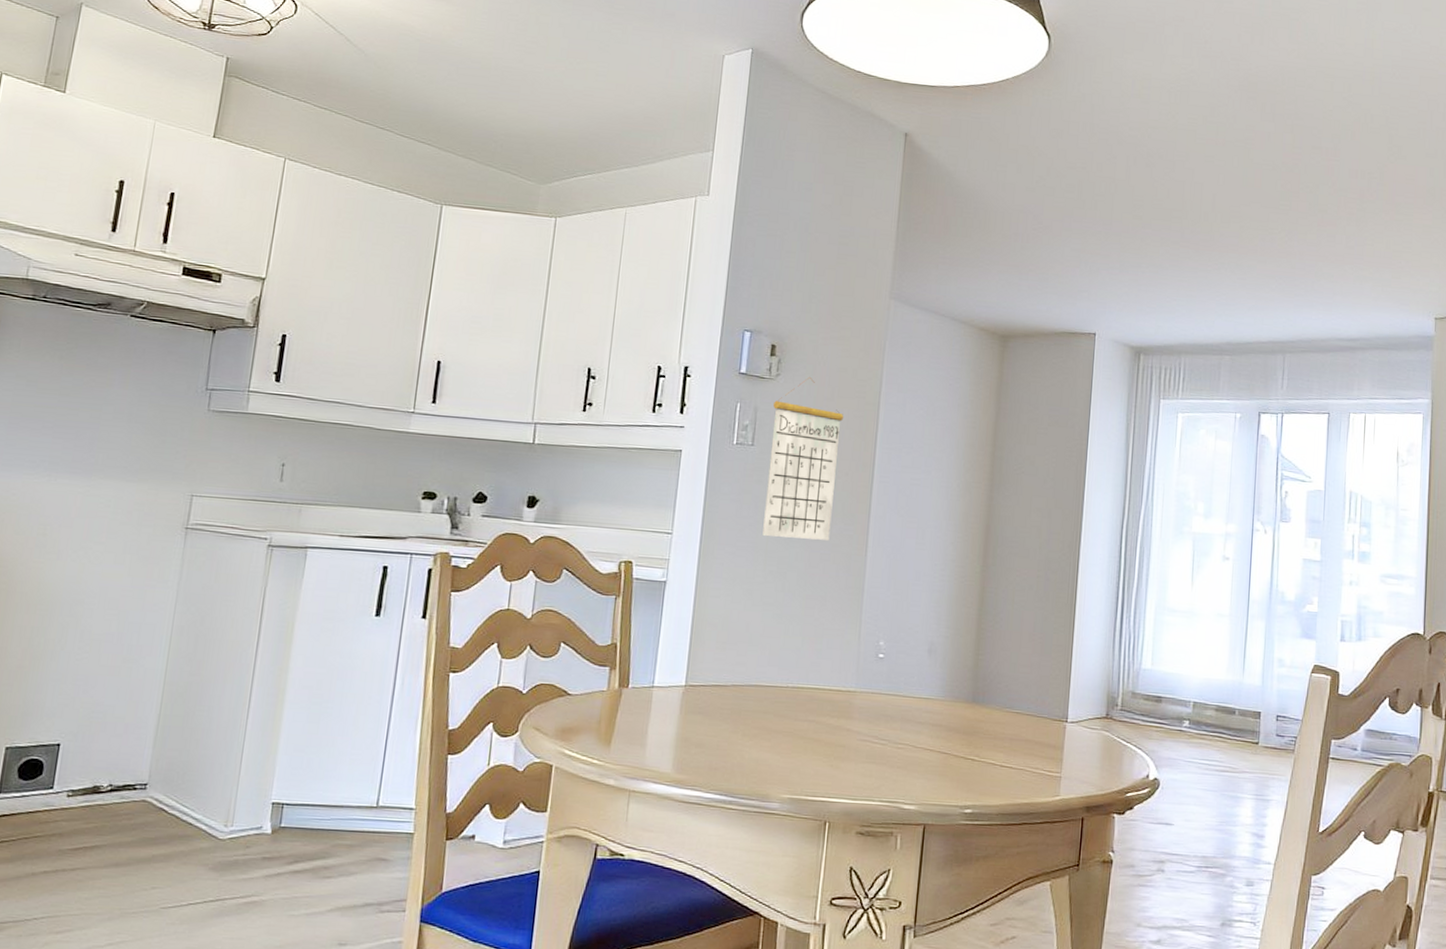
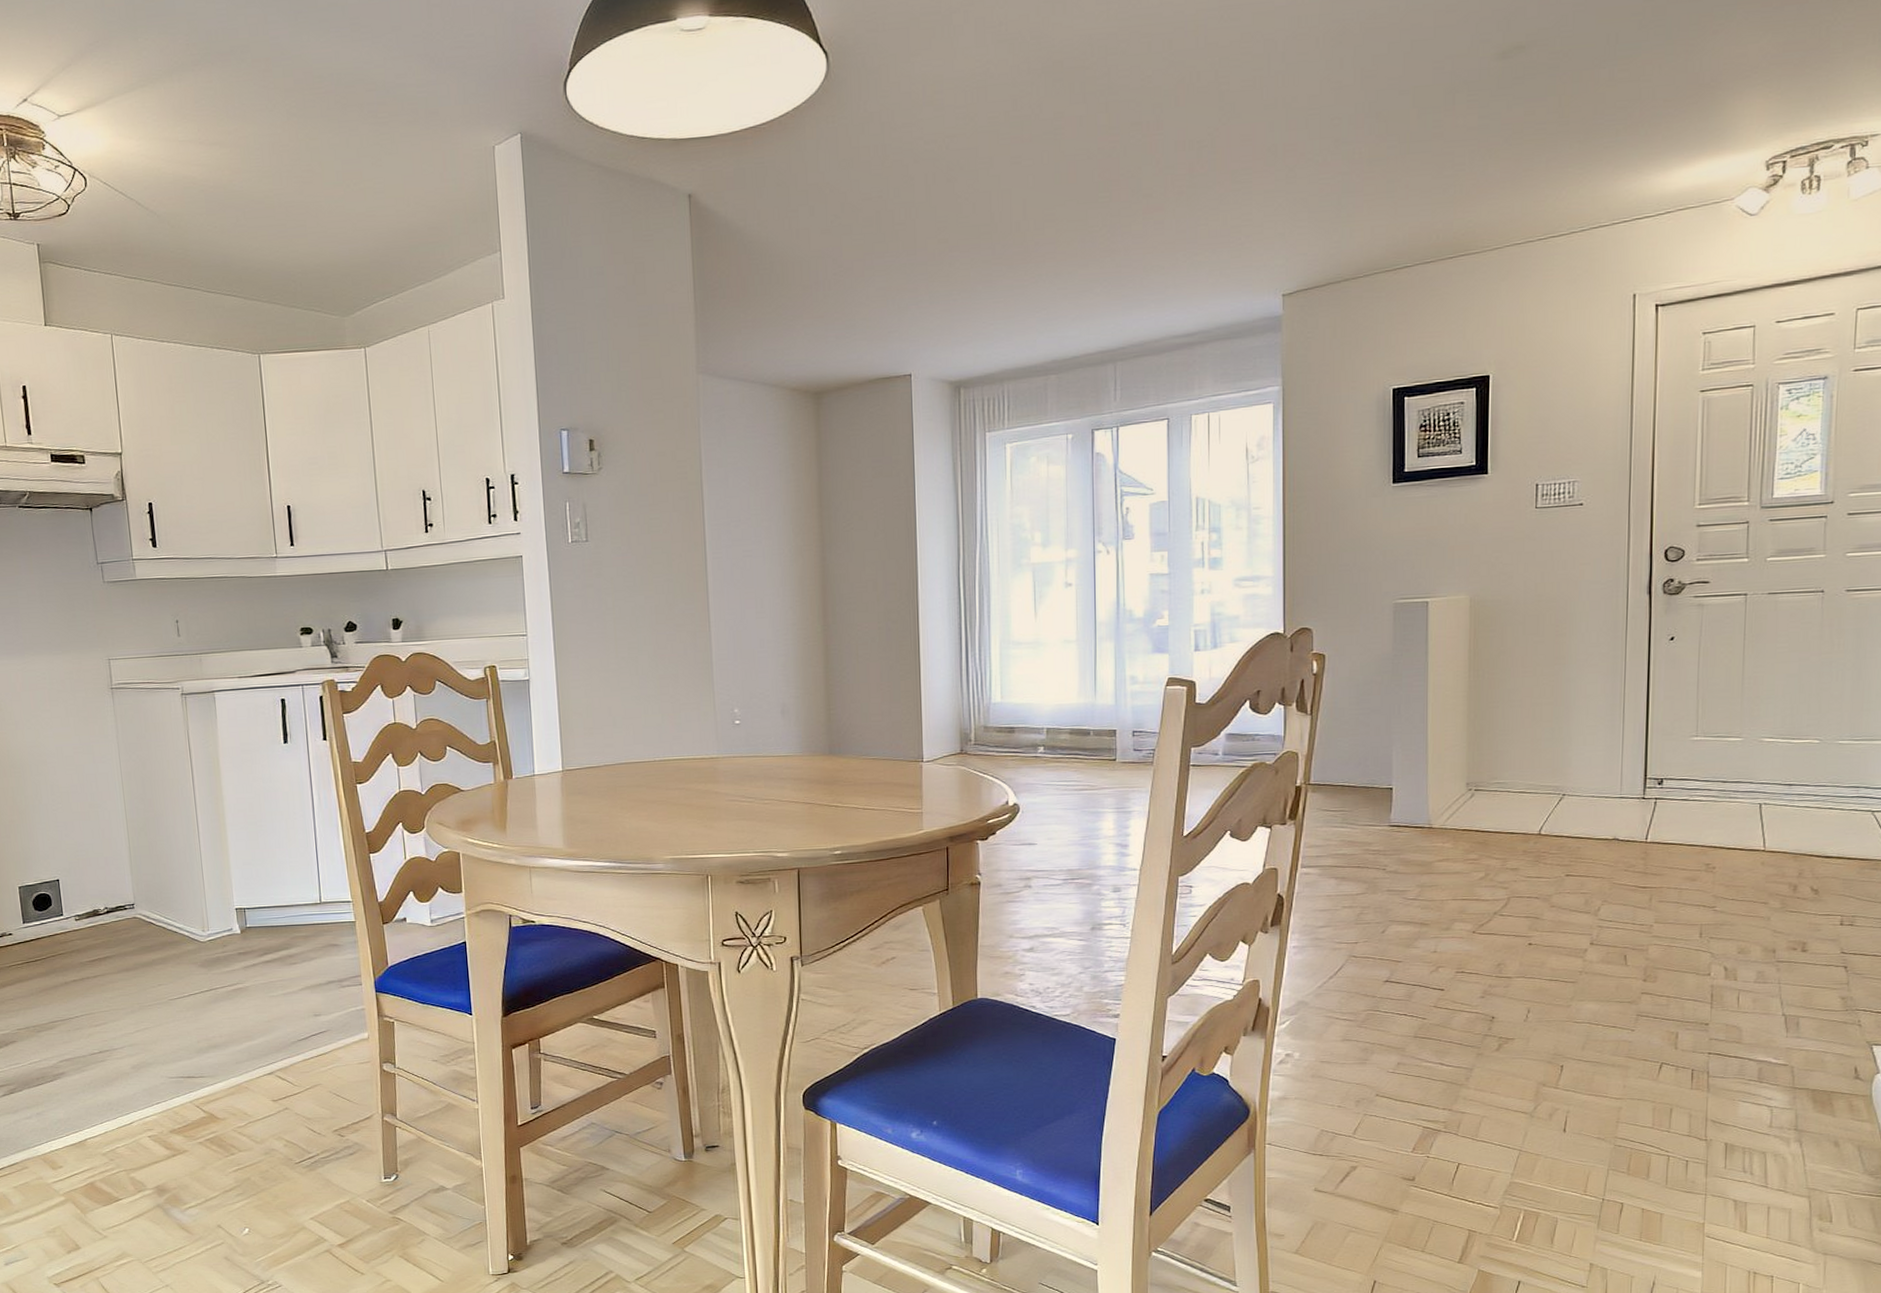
calendar: present [762,376,843,540] -> none [600,465,673,625]

